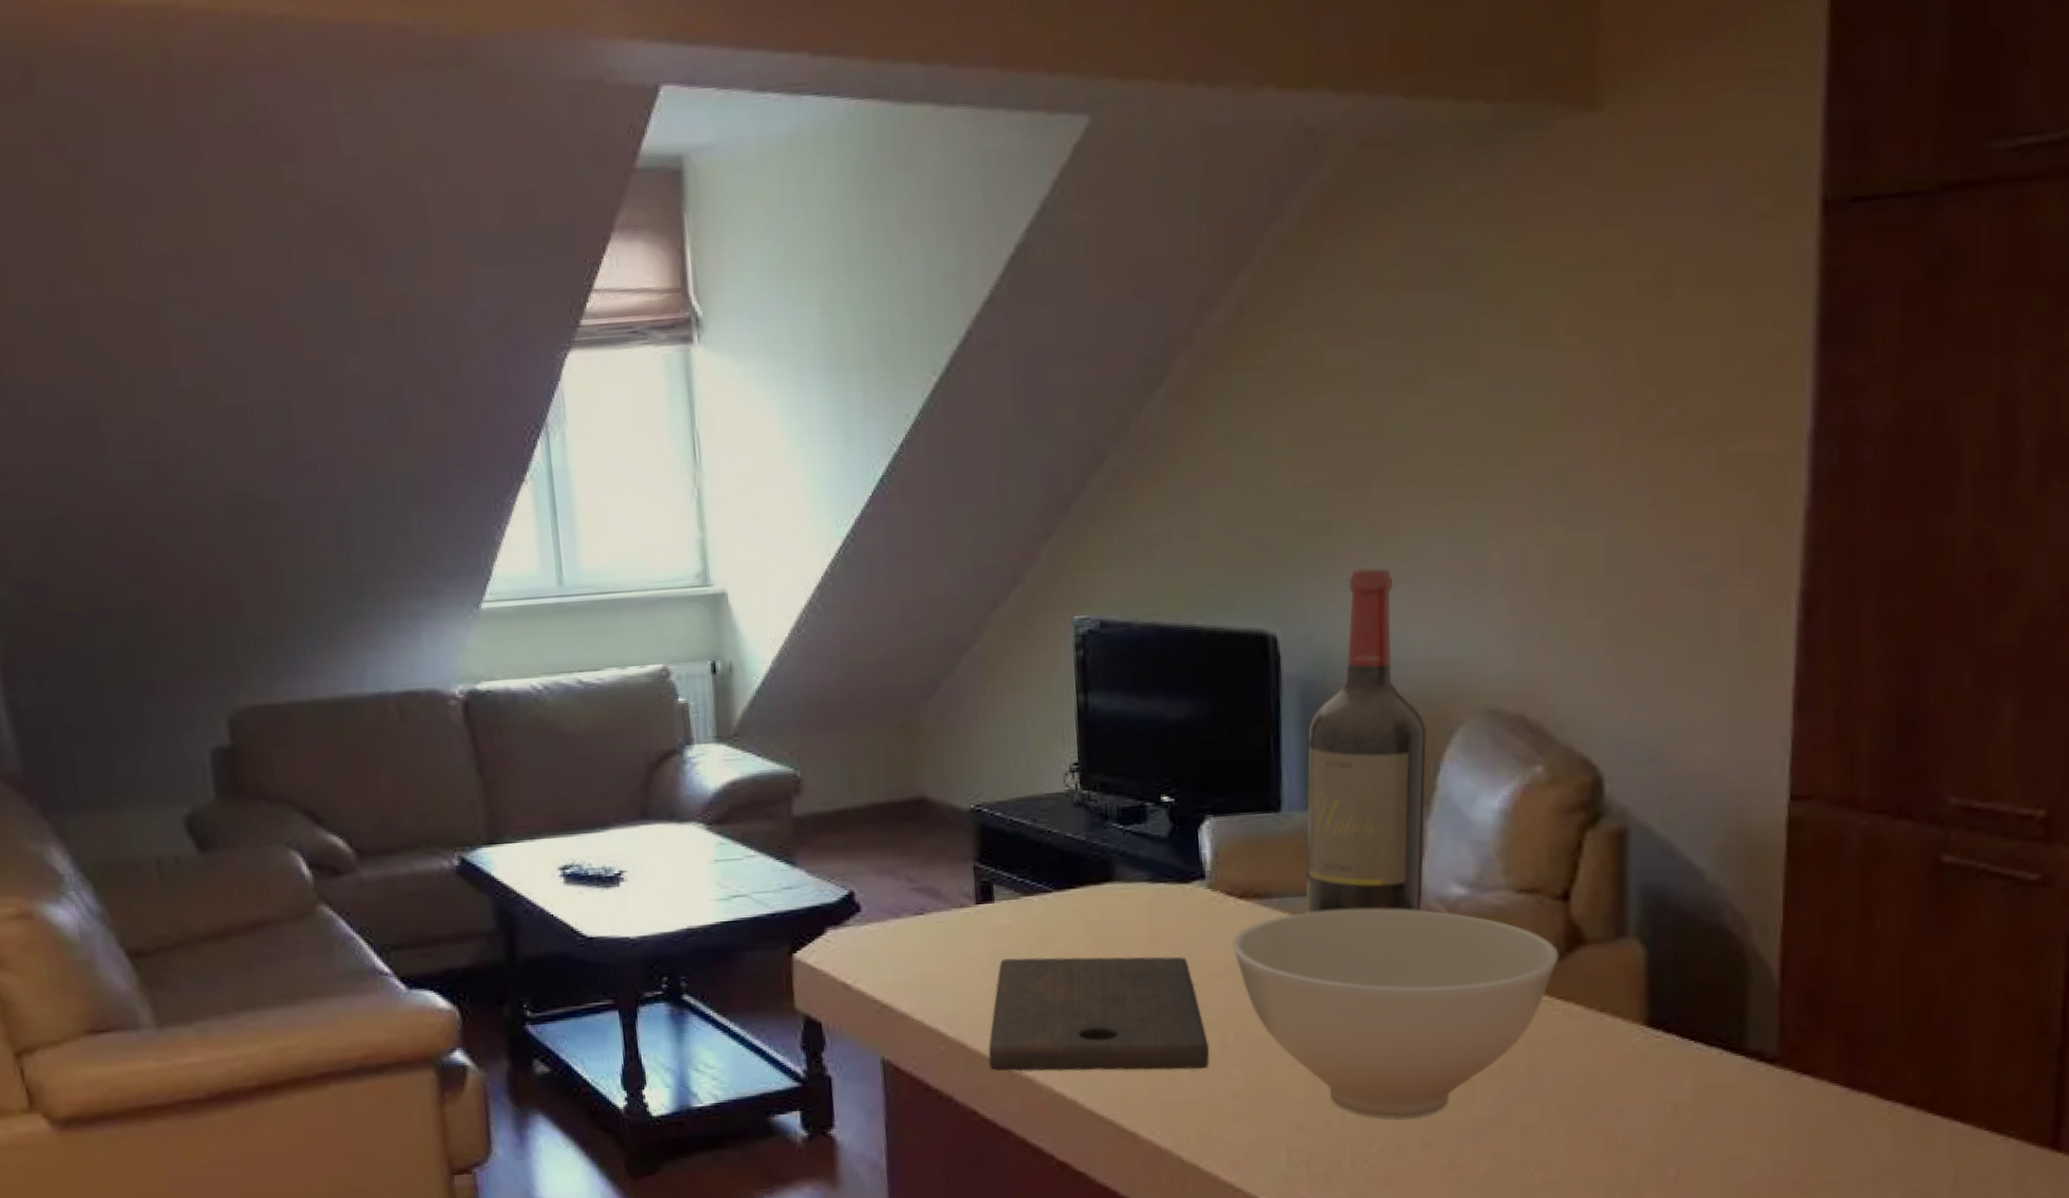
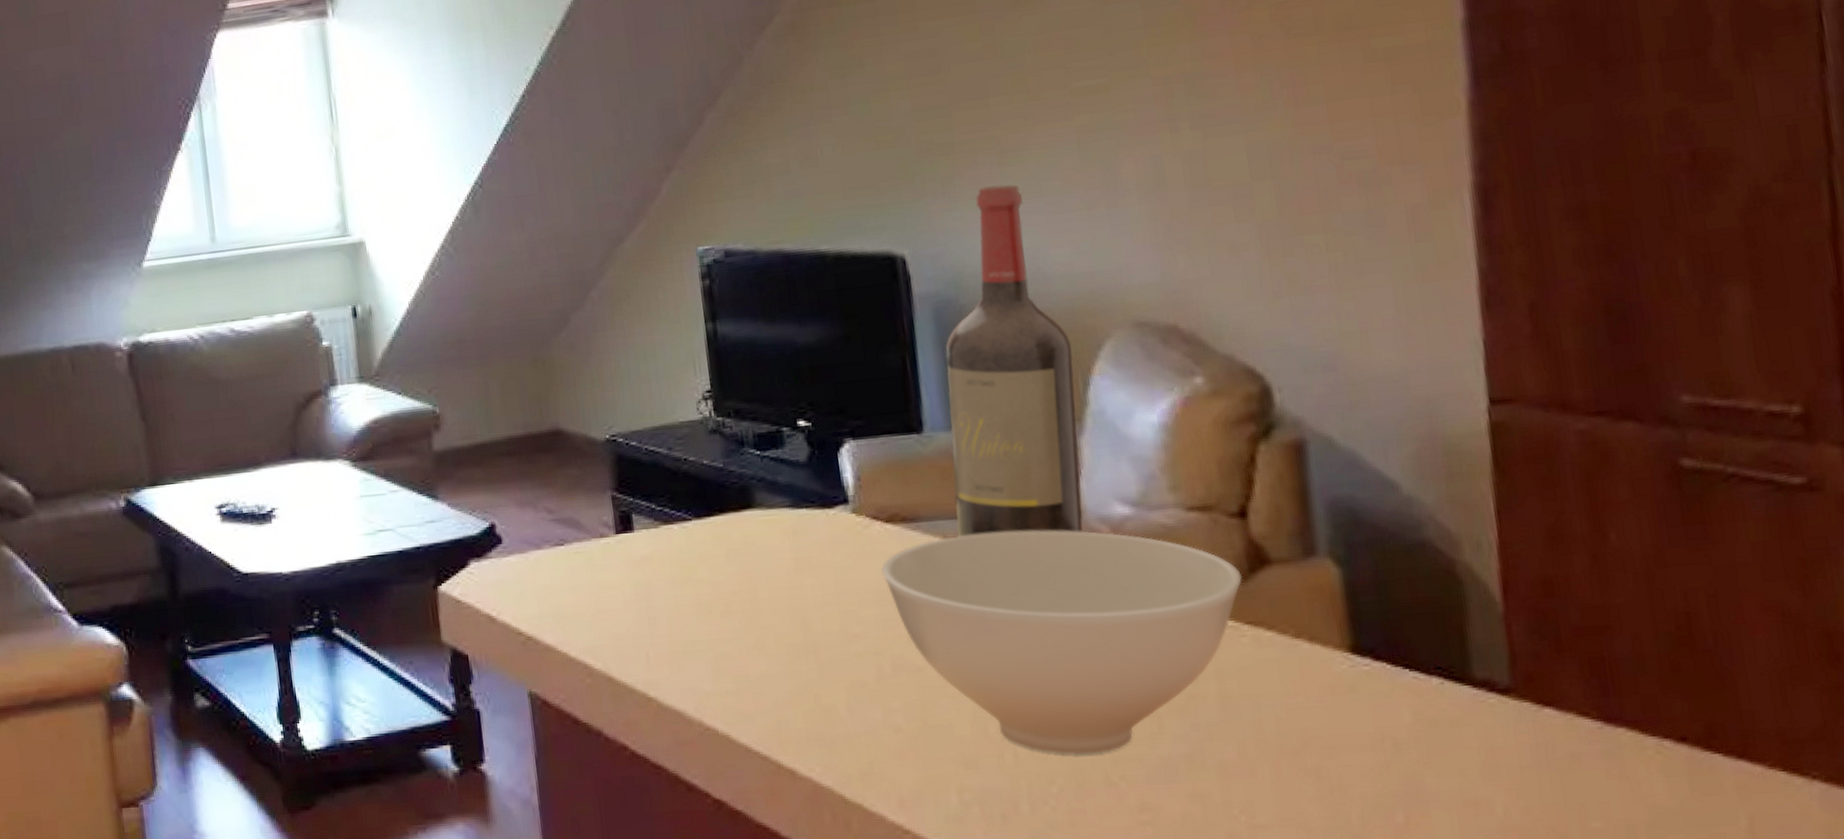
cutting board: present [988,956,1210,1072] -> none [636,583,867,705]

